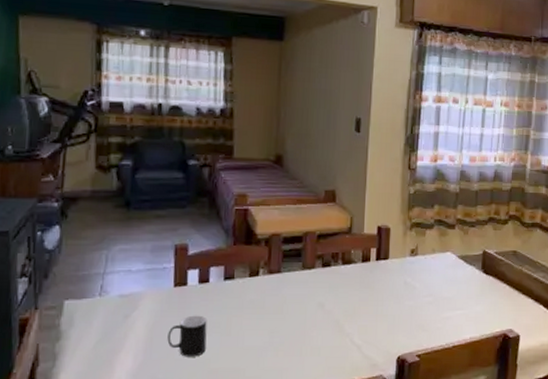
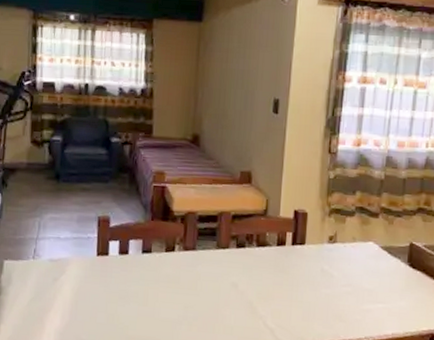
cup: present [167,315,207,357] -> none [90,283,126,323]

